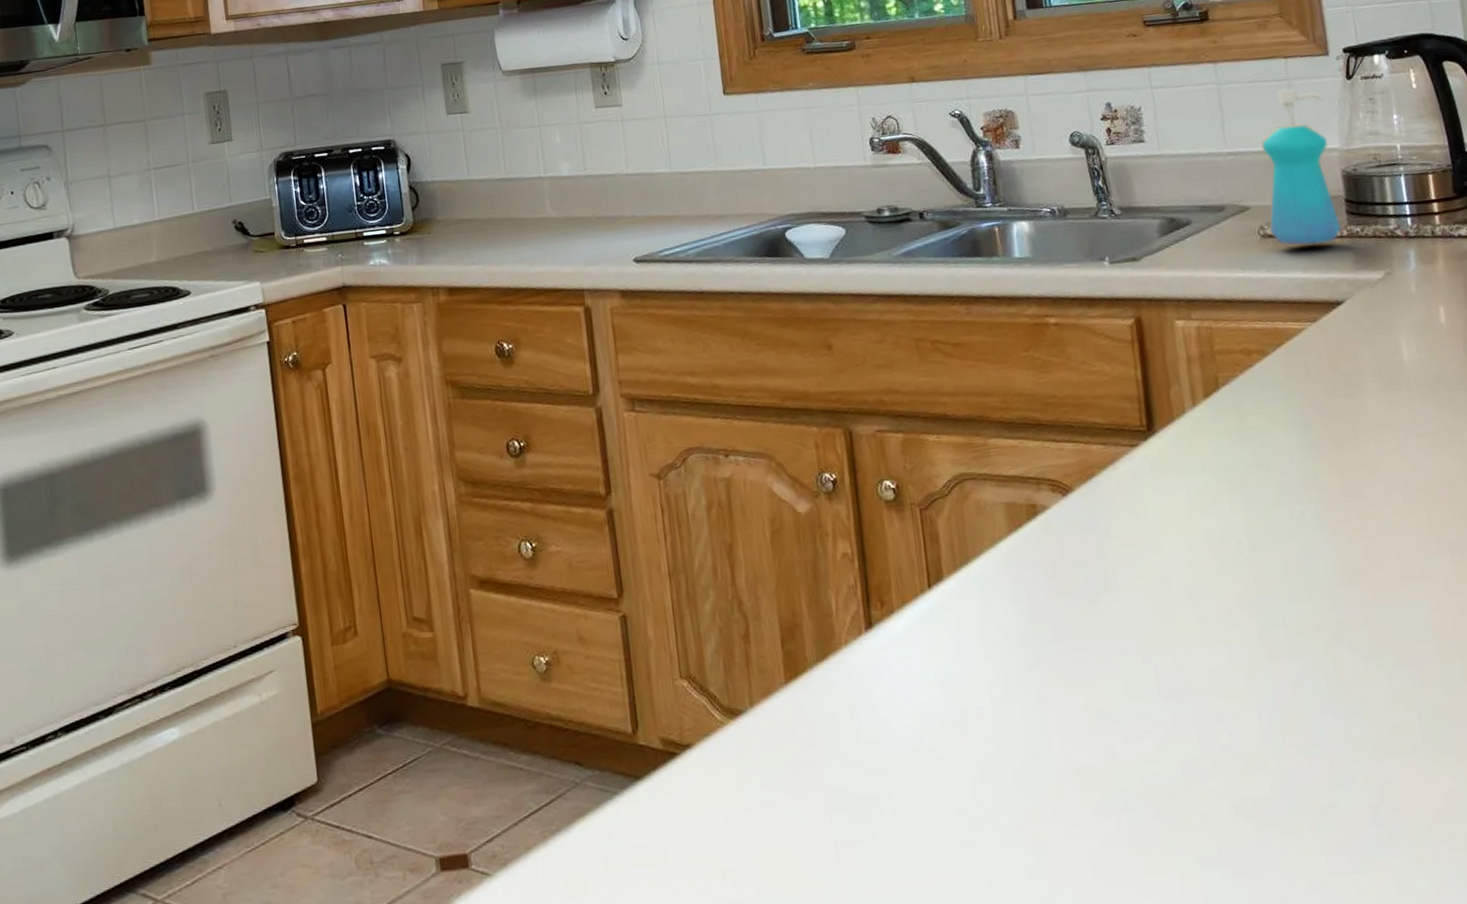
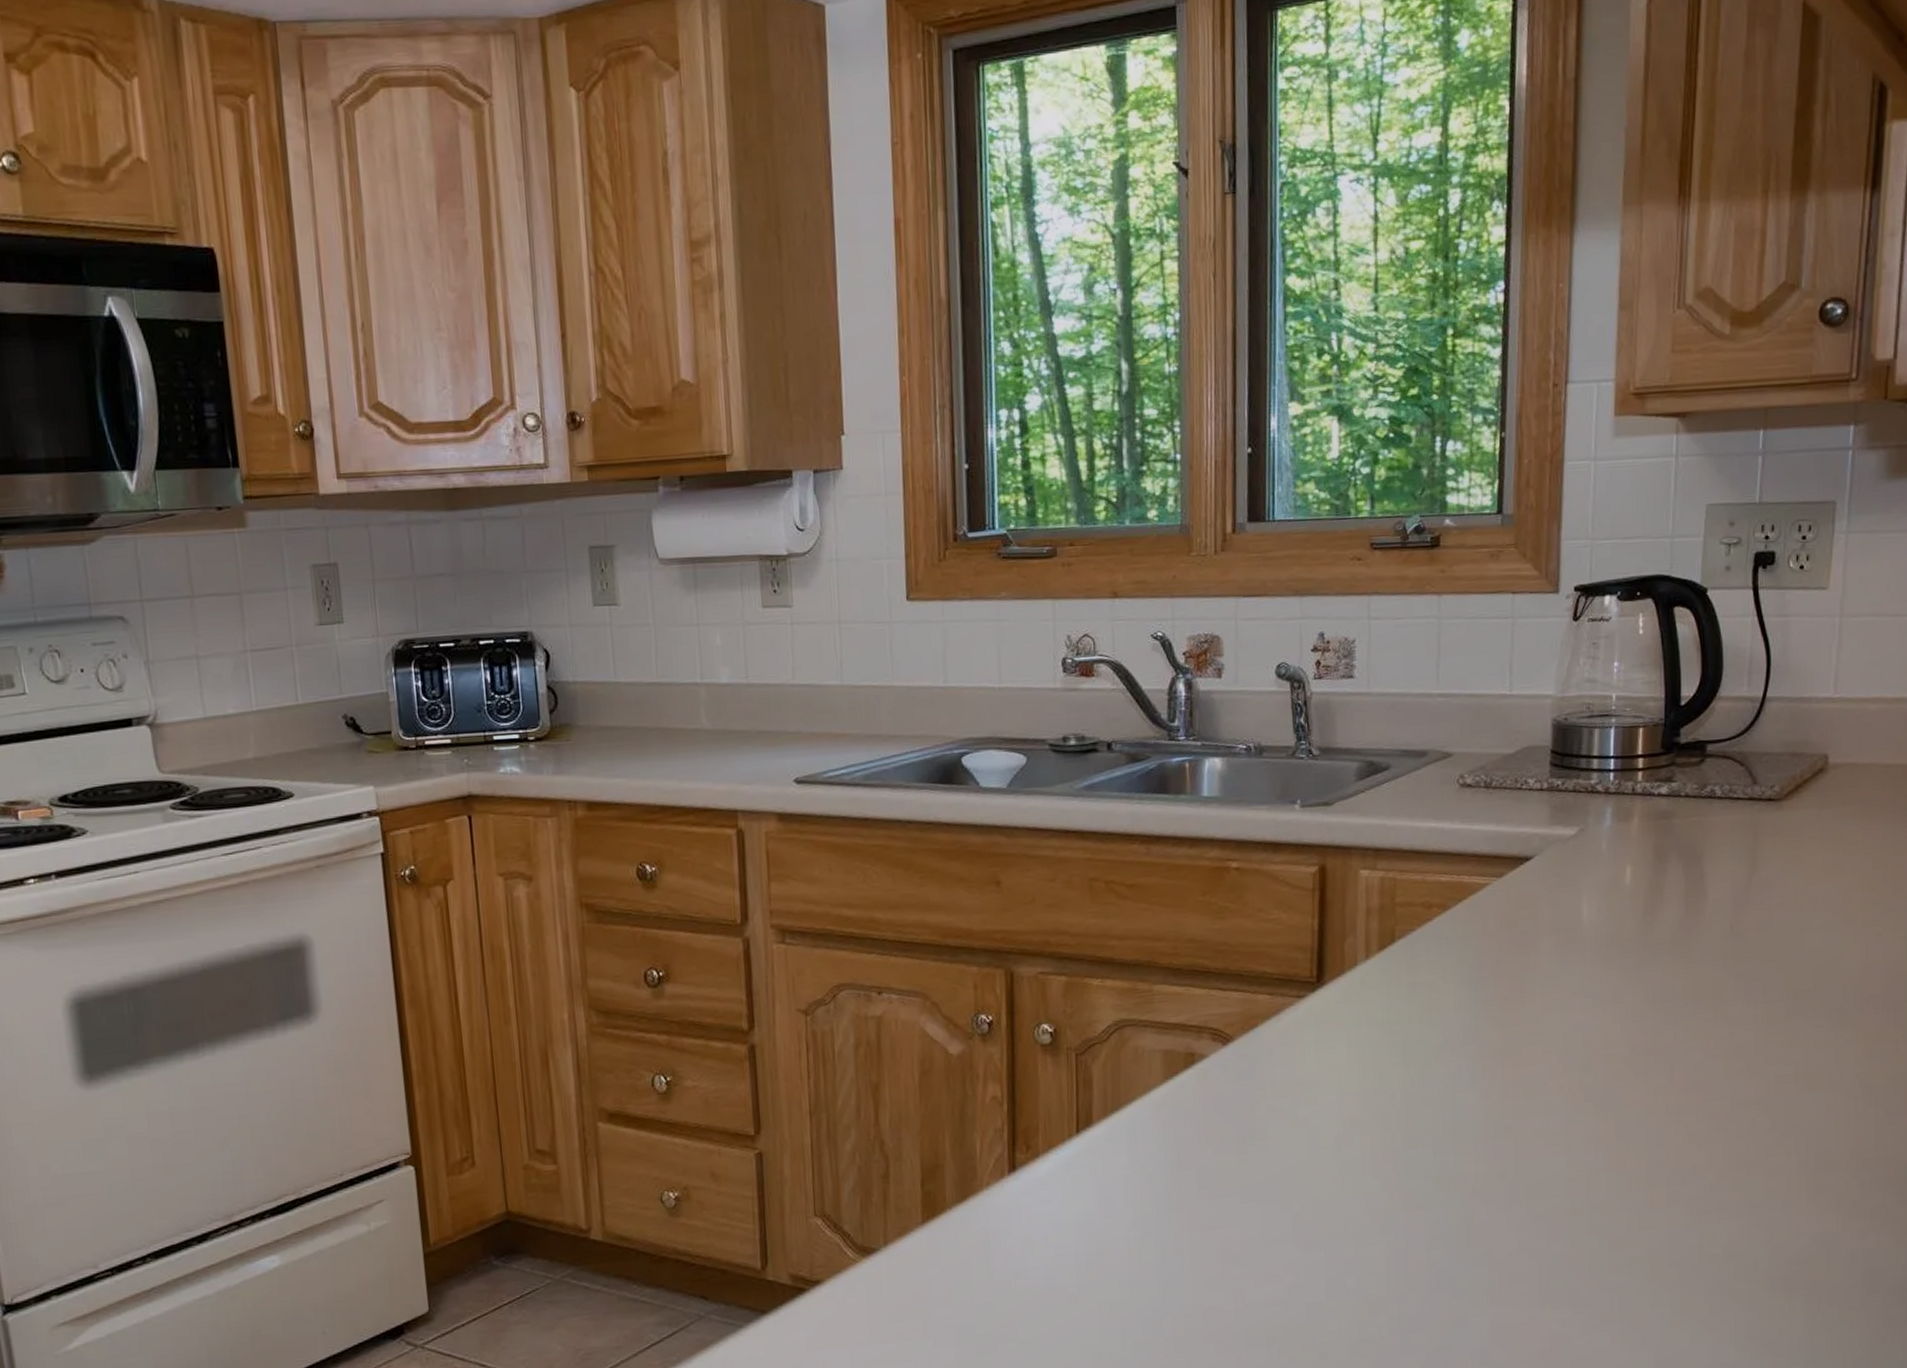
soap dispenser: present [1261,89,1341,245] -> none [1469,628,1546,796]

